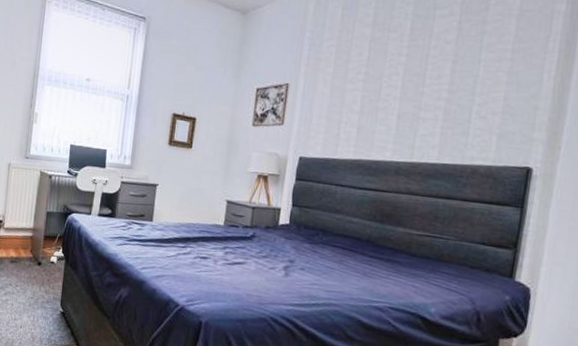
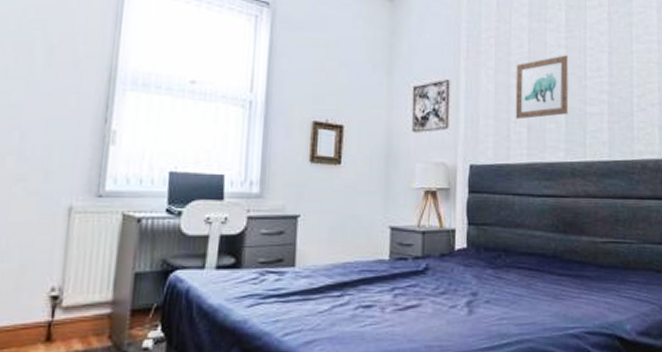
wall art: none [346,63,409,121] -> present [515,55,569,120]

